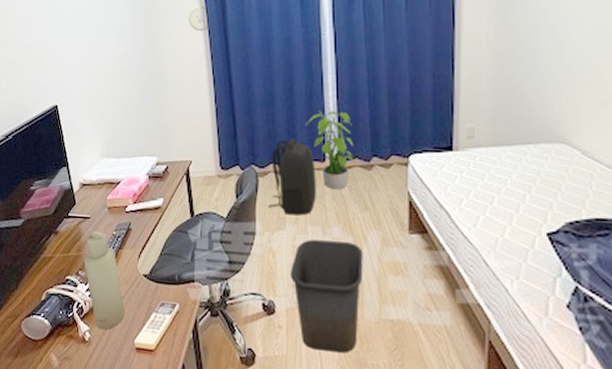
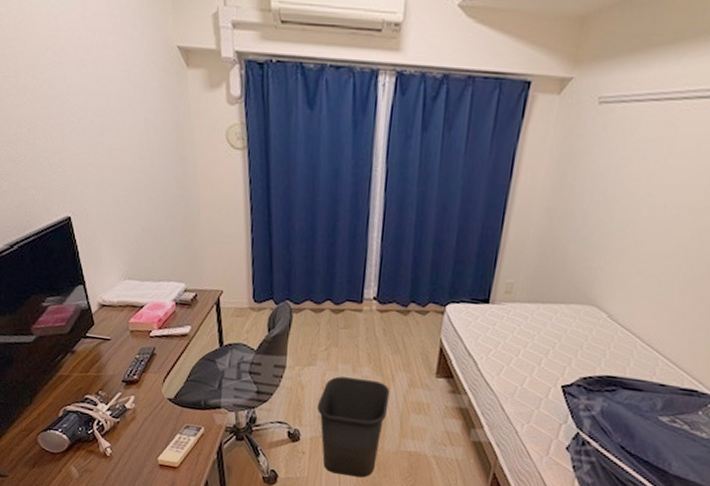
bottle: present [83,230,125,330] -> none [104,352,149,447]
backpack: present [267,137,316,216] -> none [300,276,352,353]
potted plant: present [305,108,354,190] -> none [346,249,394,332]

